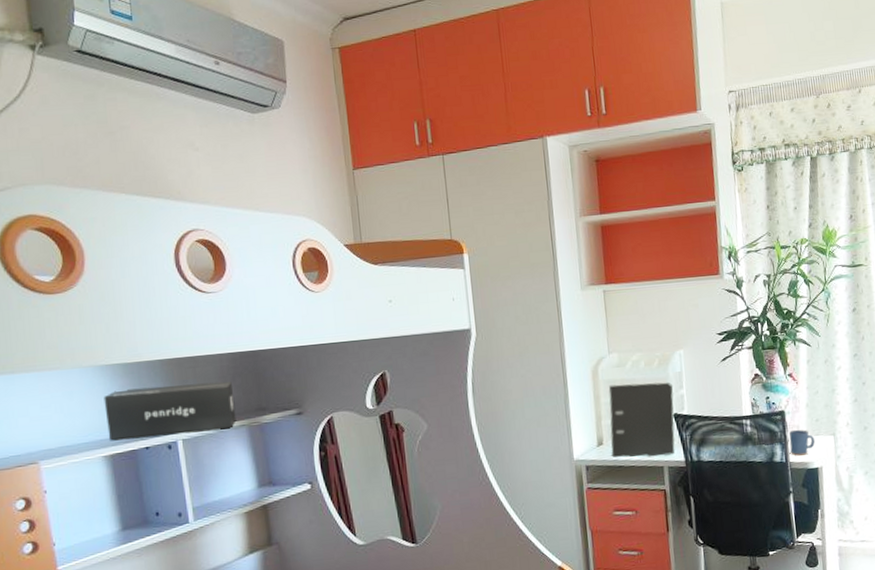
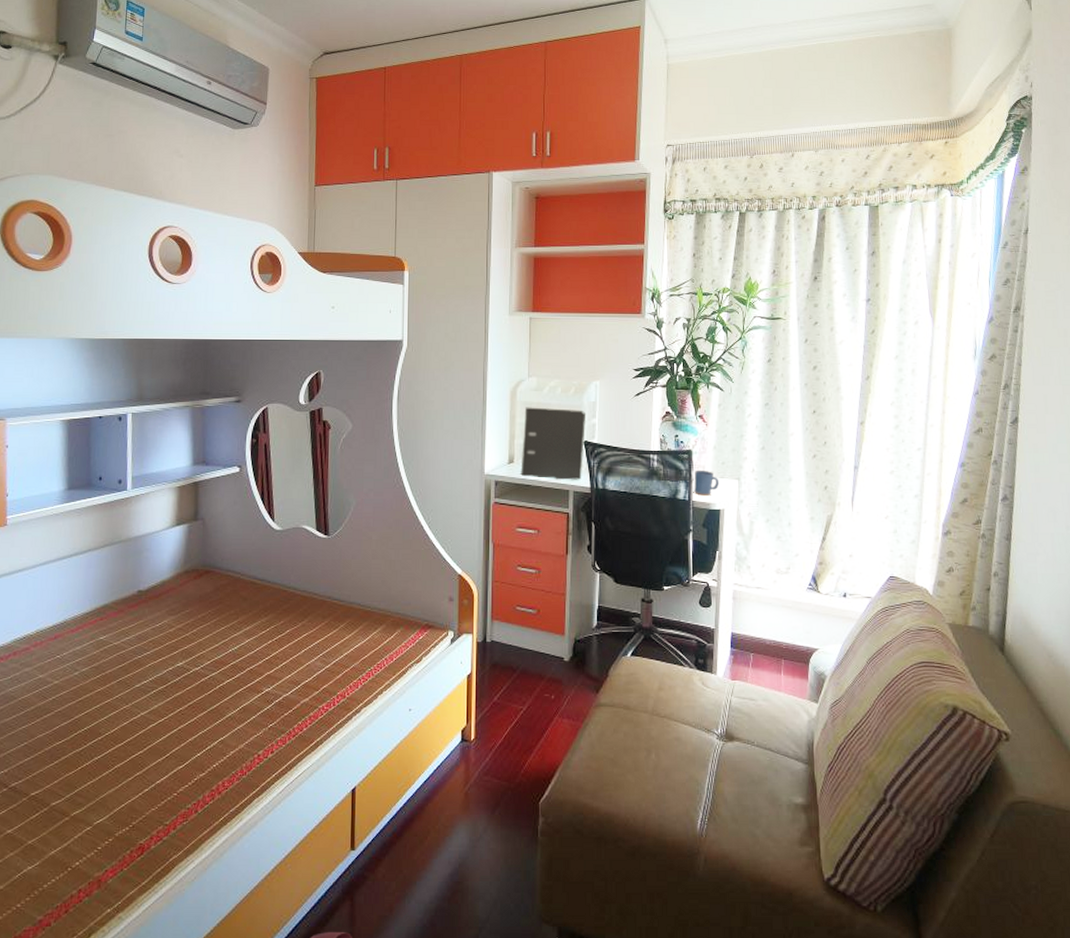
box: present [103,381,236,440] -> none [68,362,183,408]

